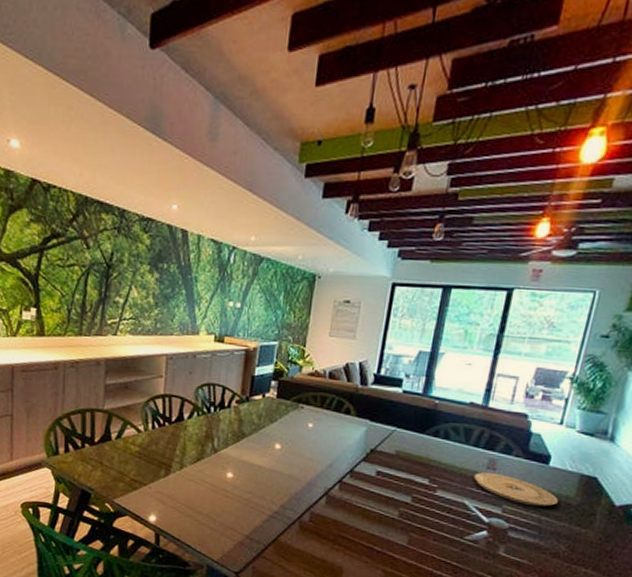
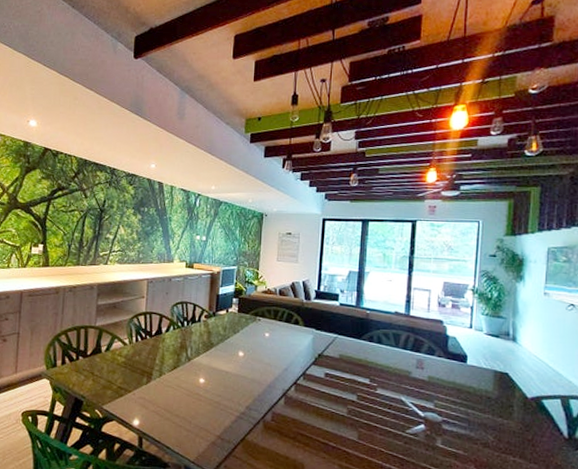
plate: present [473,472,558,506] -> none [406,371,479,400]

